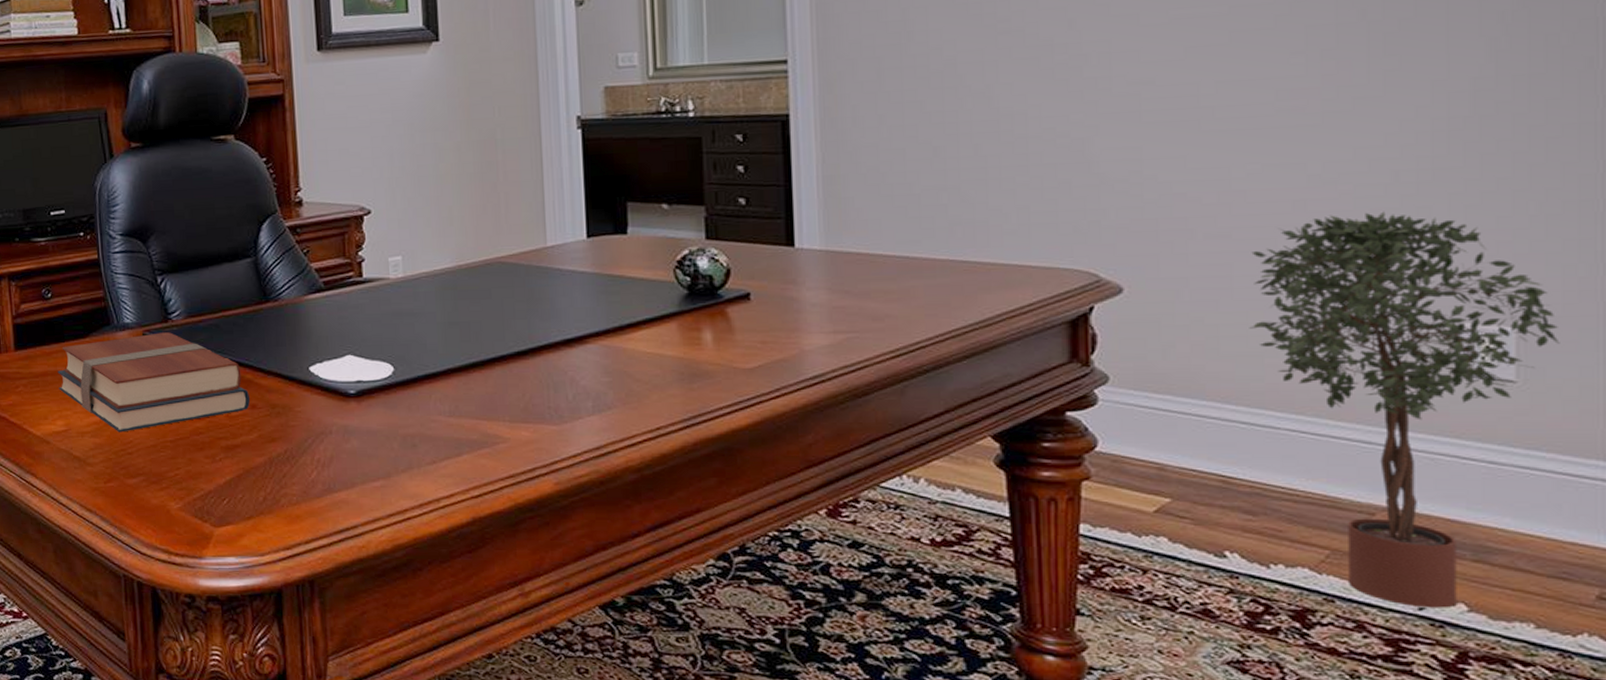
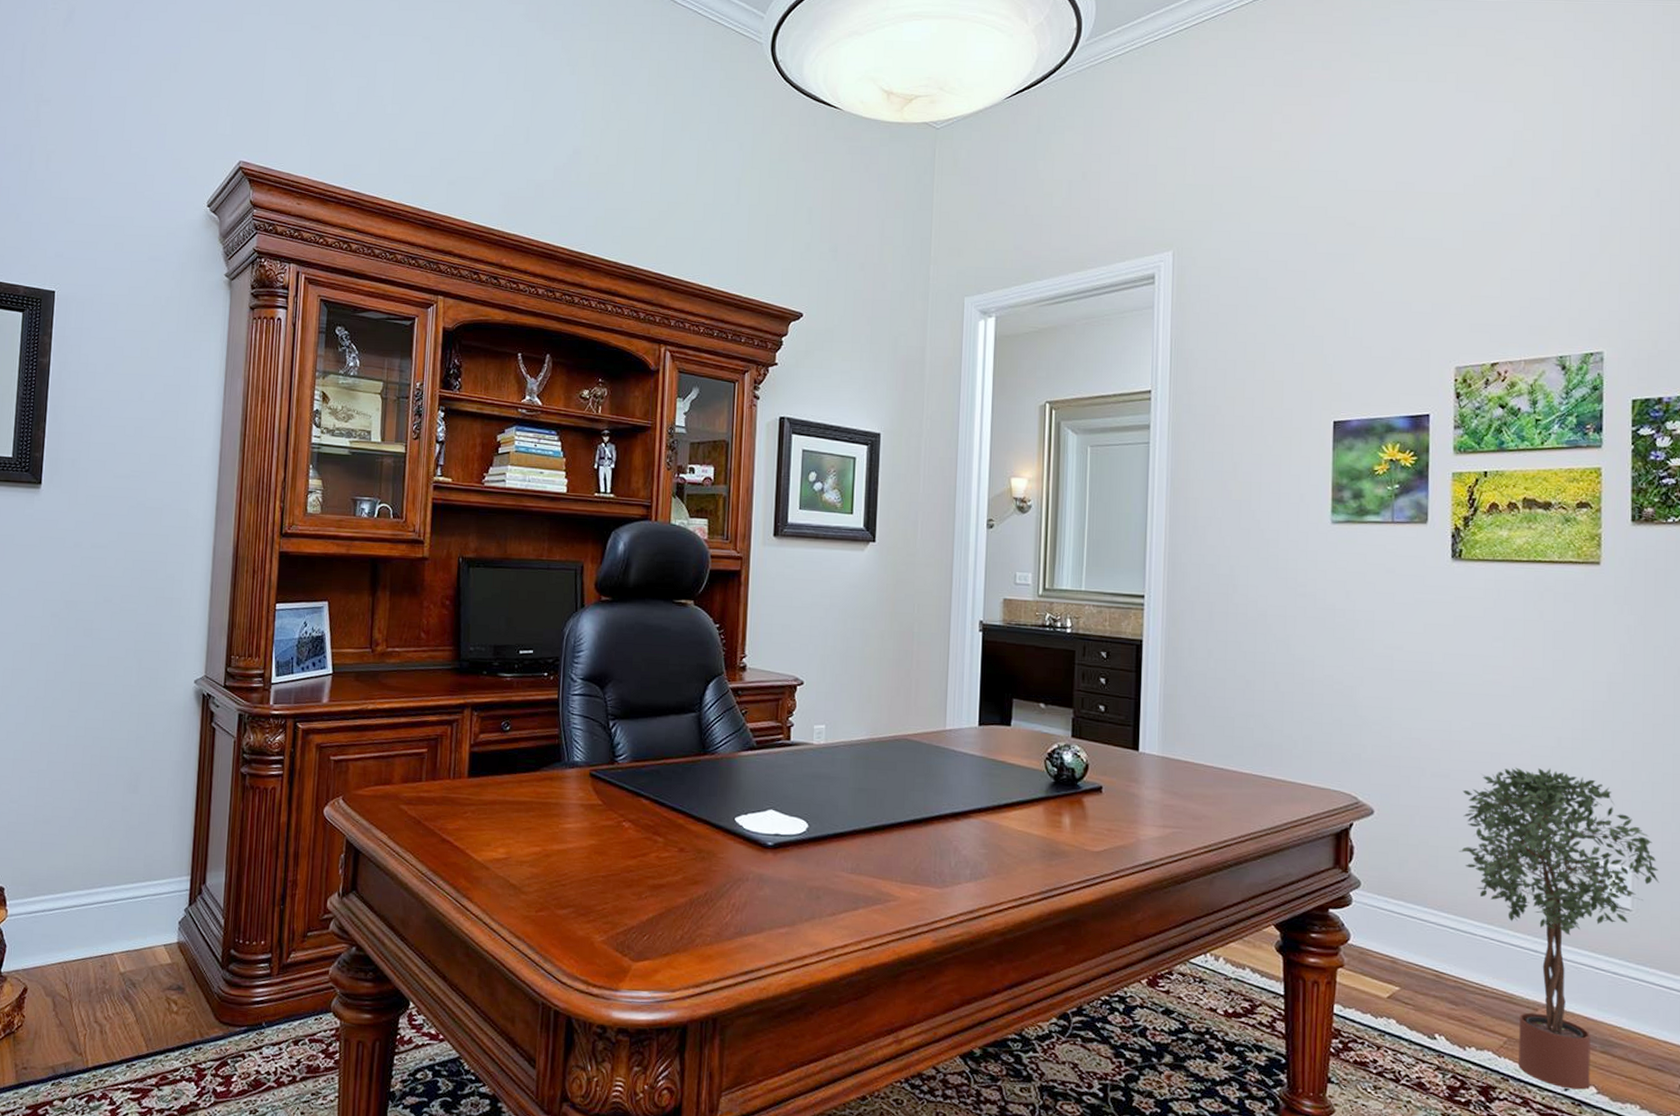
books: present [57,332,250,432] -> none [505,773,679,865]

